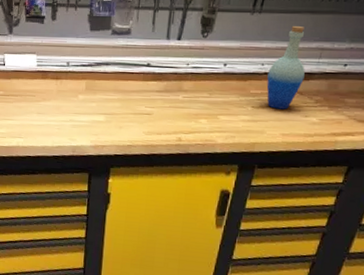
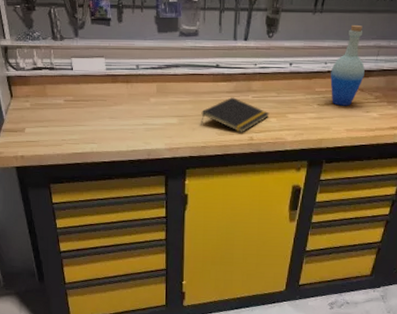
notepad: none [128,97,200,133] -> present [201,97,270,133]

